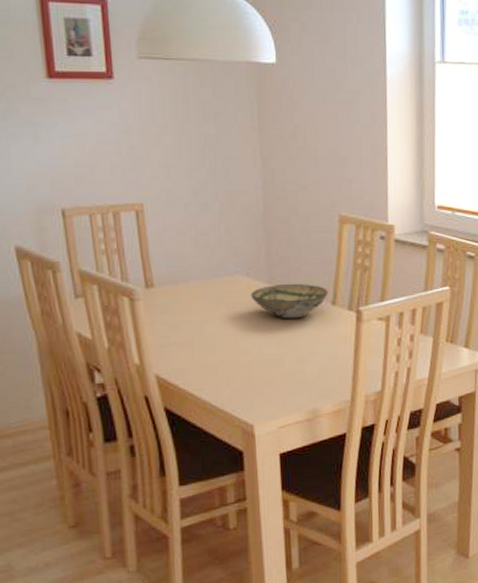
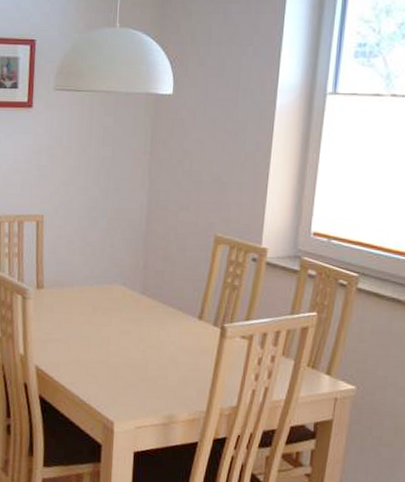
bowl: present [250,283,329,319] -> none [125,295,197,329]

